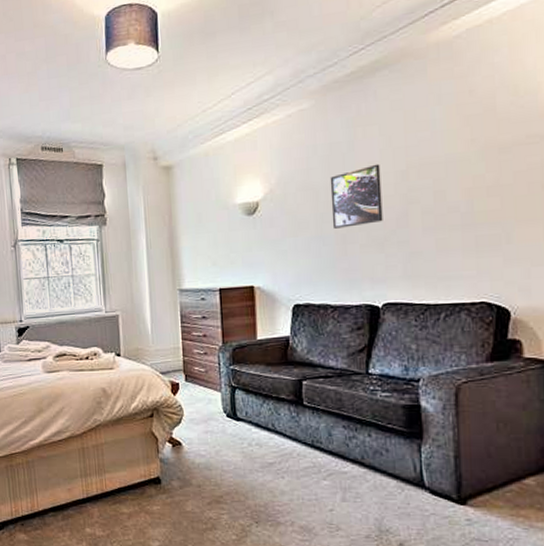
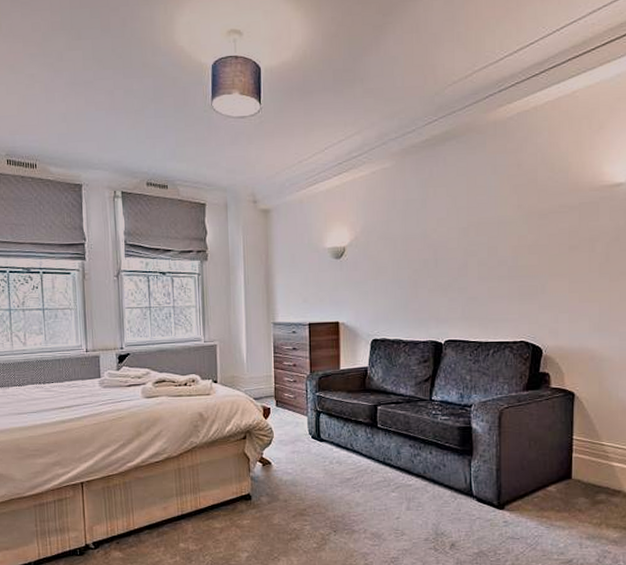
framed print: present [330,163,383,229] -> none [406,220,448,274]

